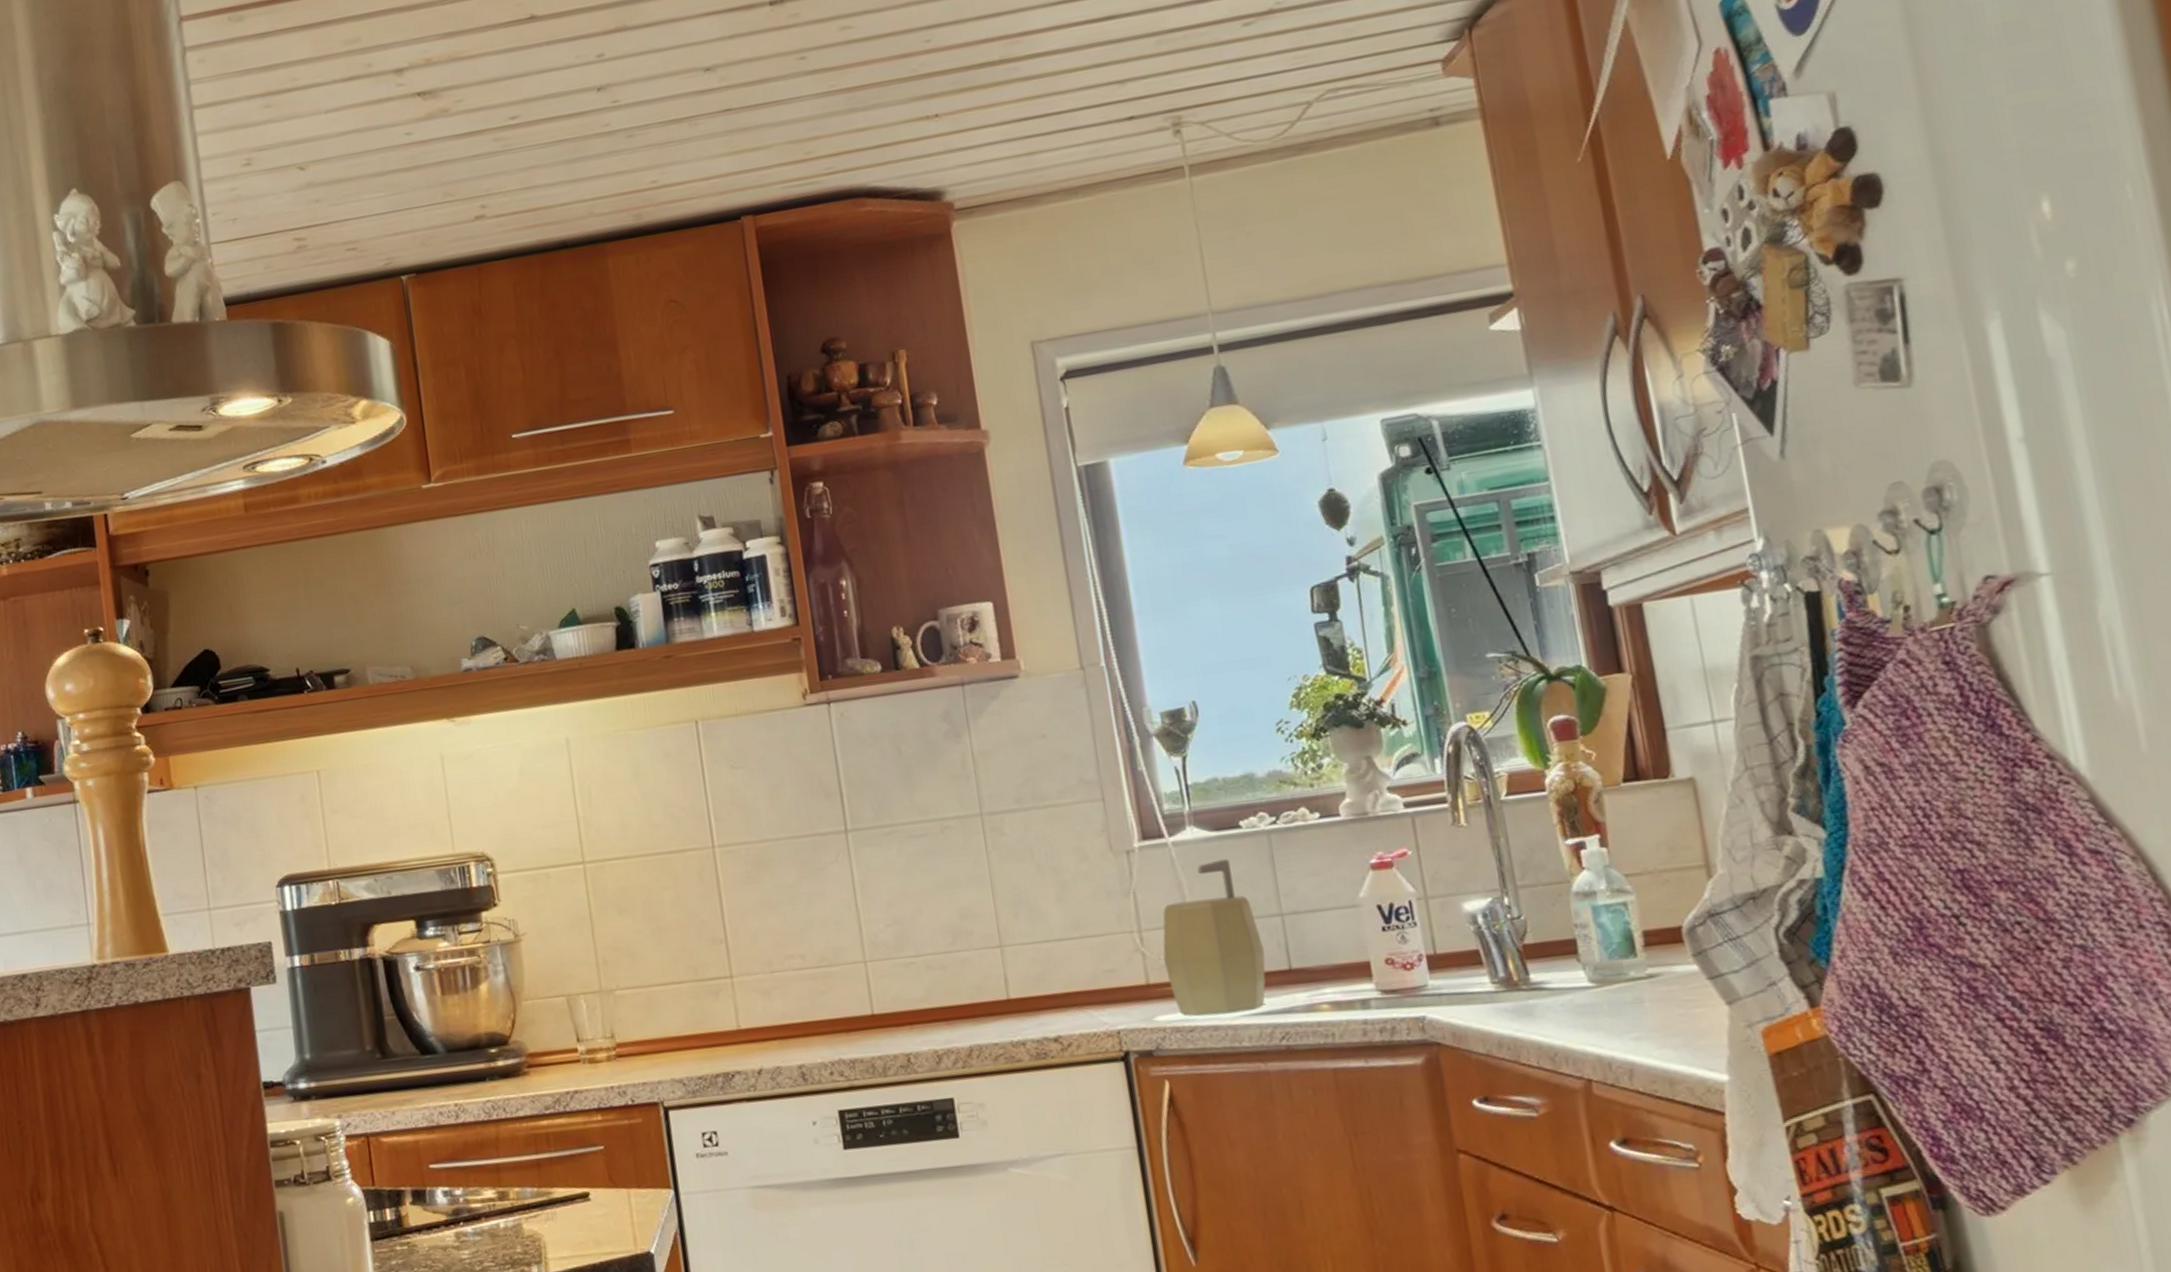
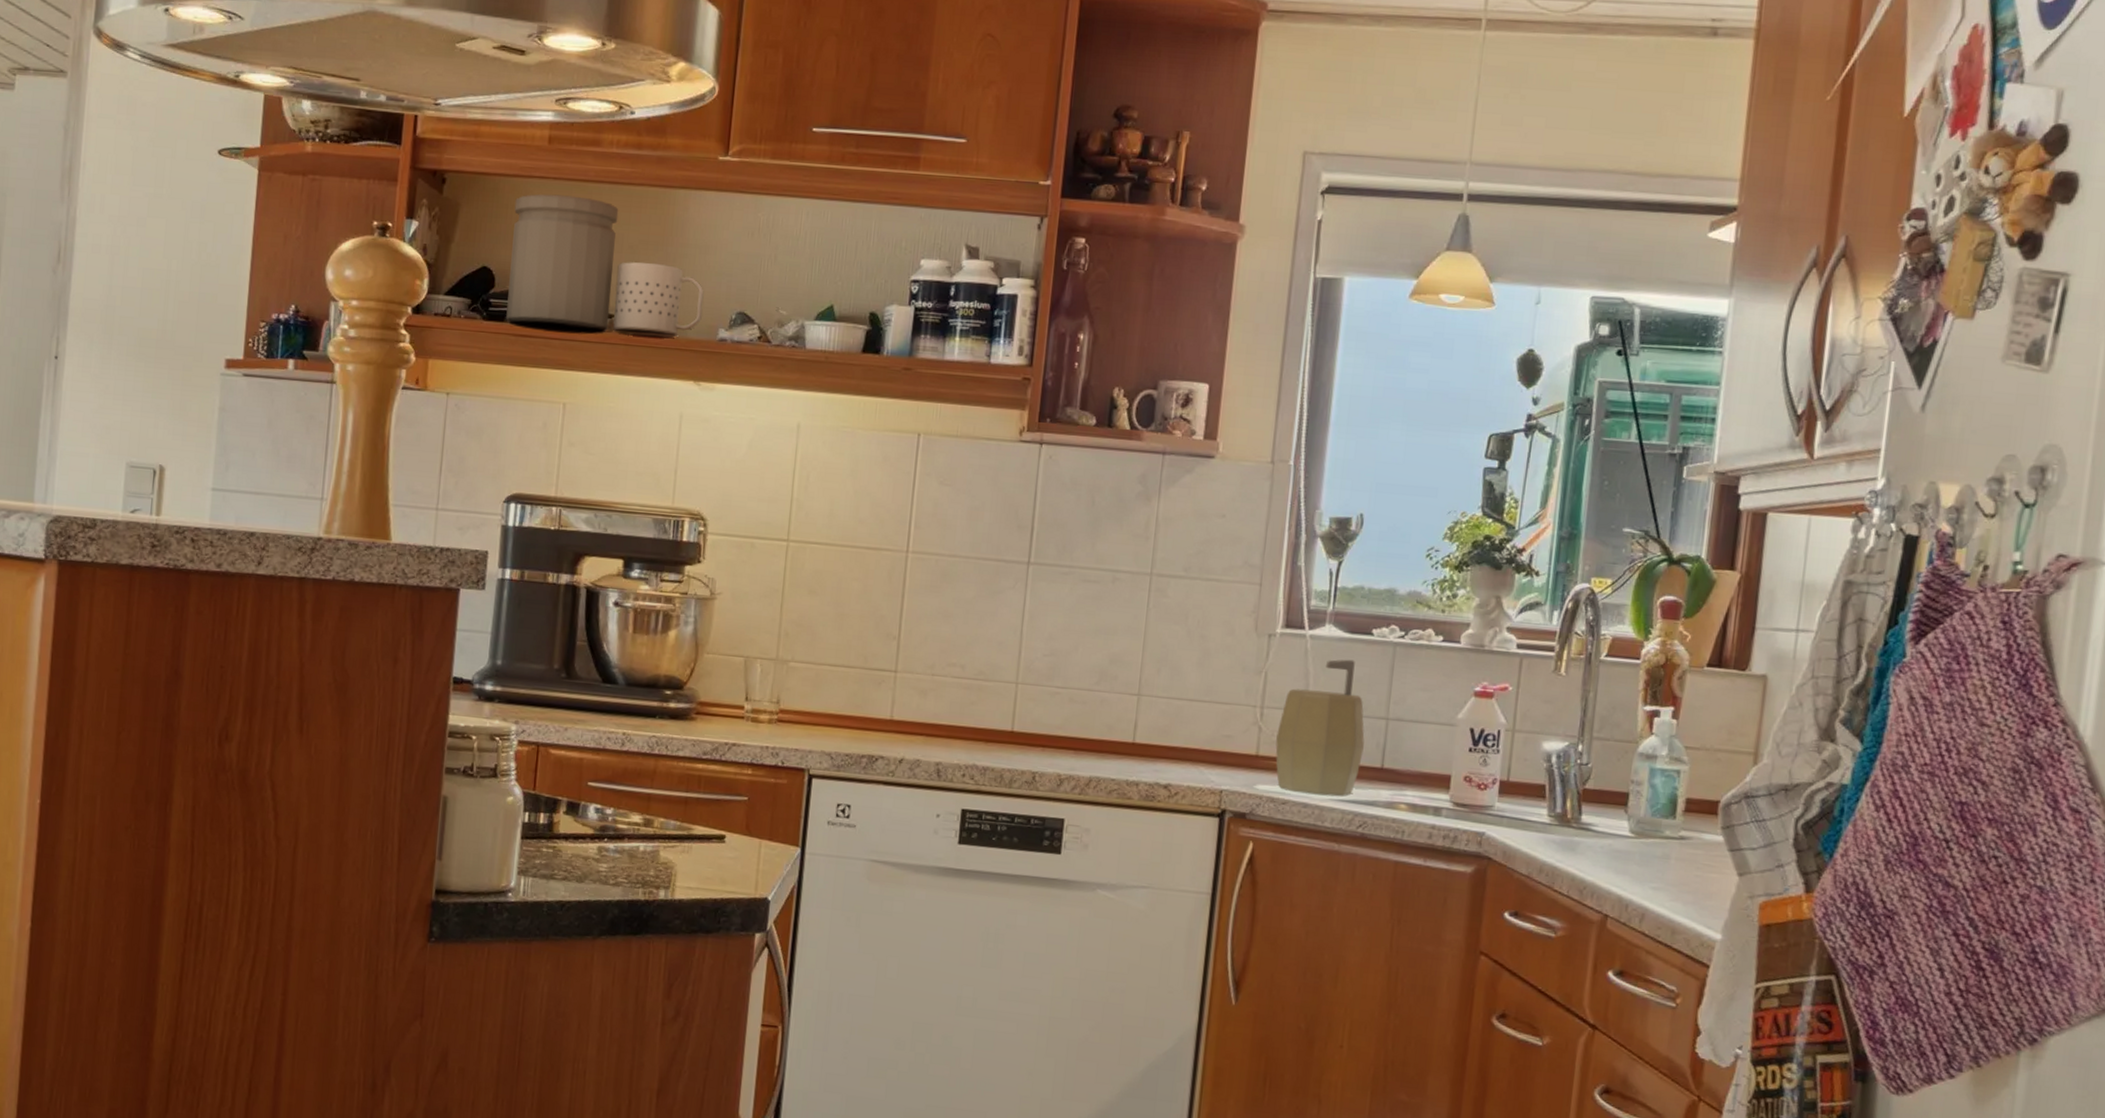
jar: none [223,556,347,704] -> present [506,194,619,335]
mug: none [342,605,441,687] -> present [613,262,704,339]

